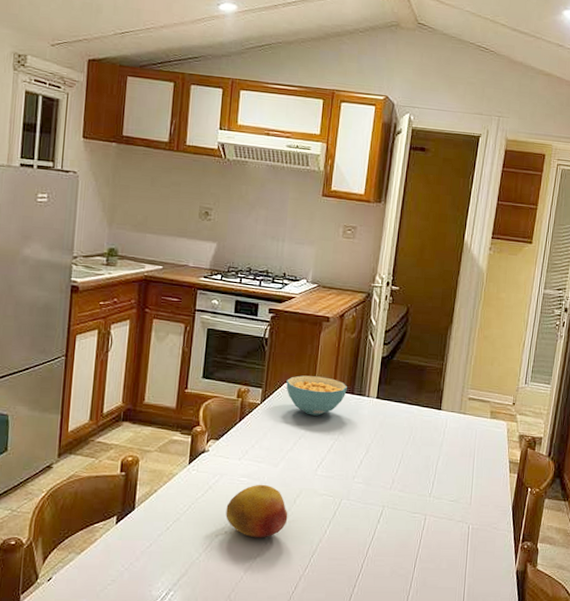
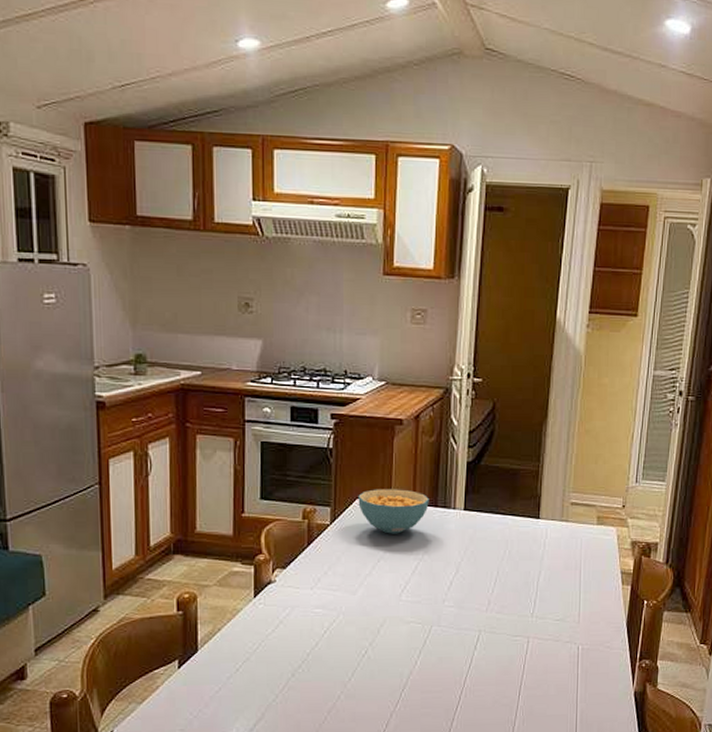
fruit: present [226,484,288,538] -> none [301,614,372,675]

